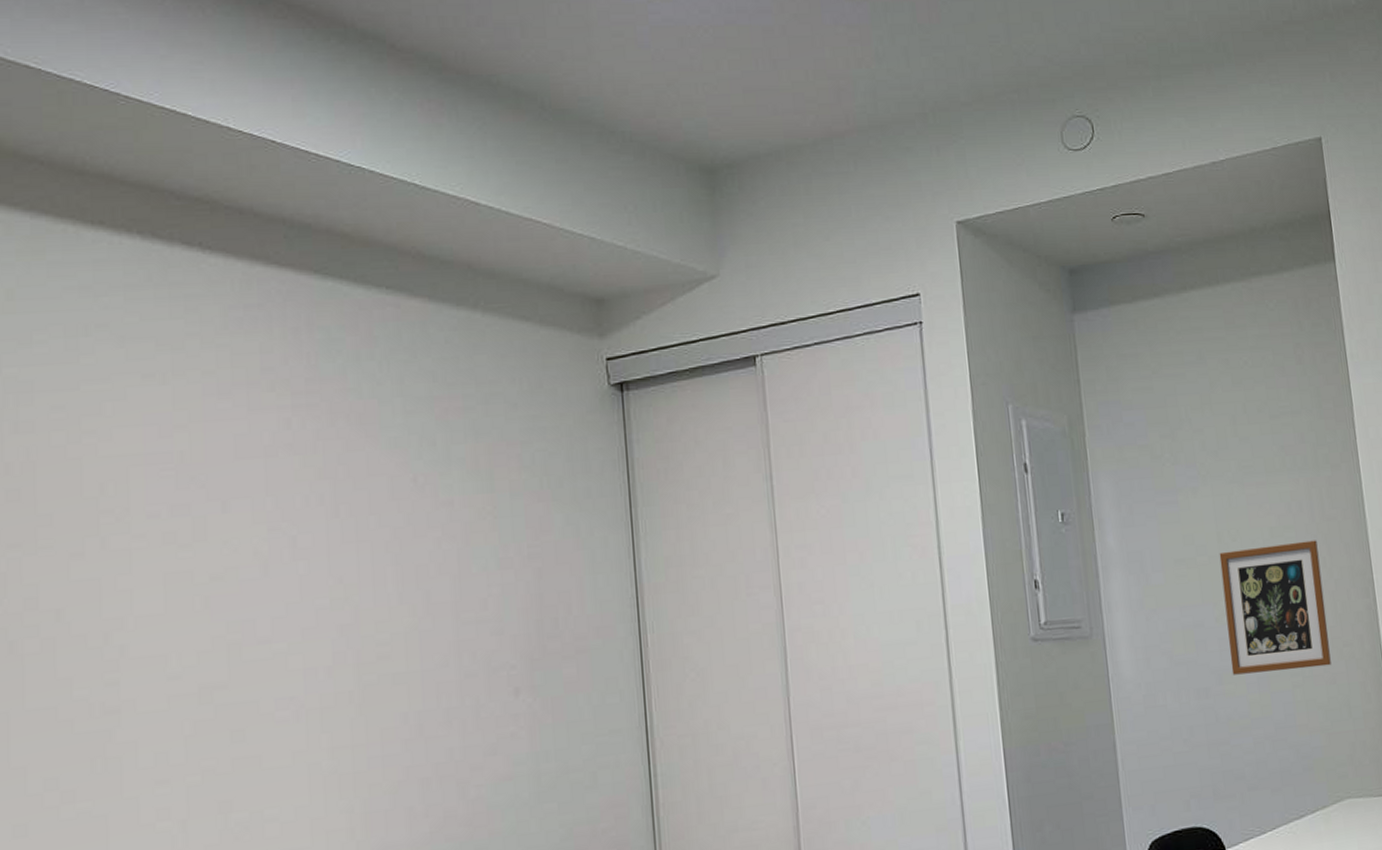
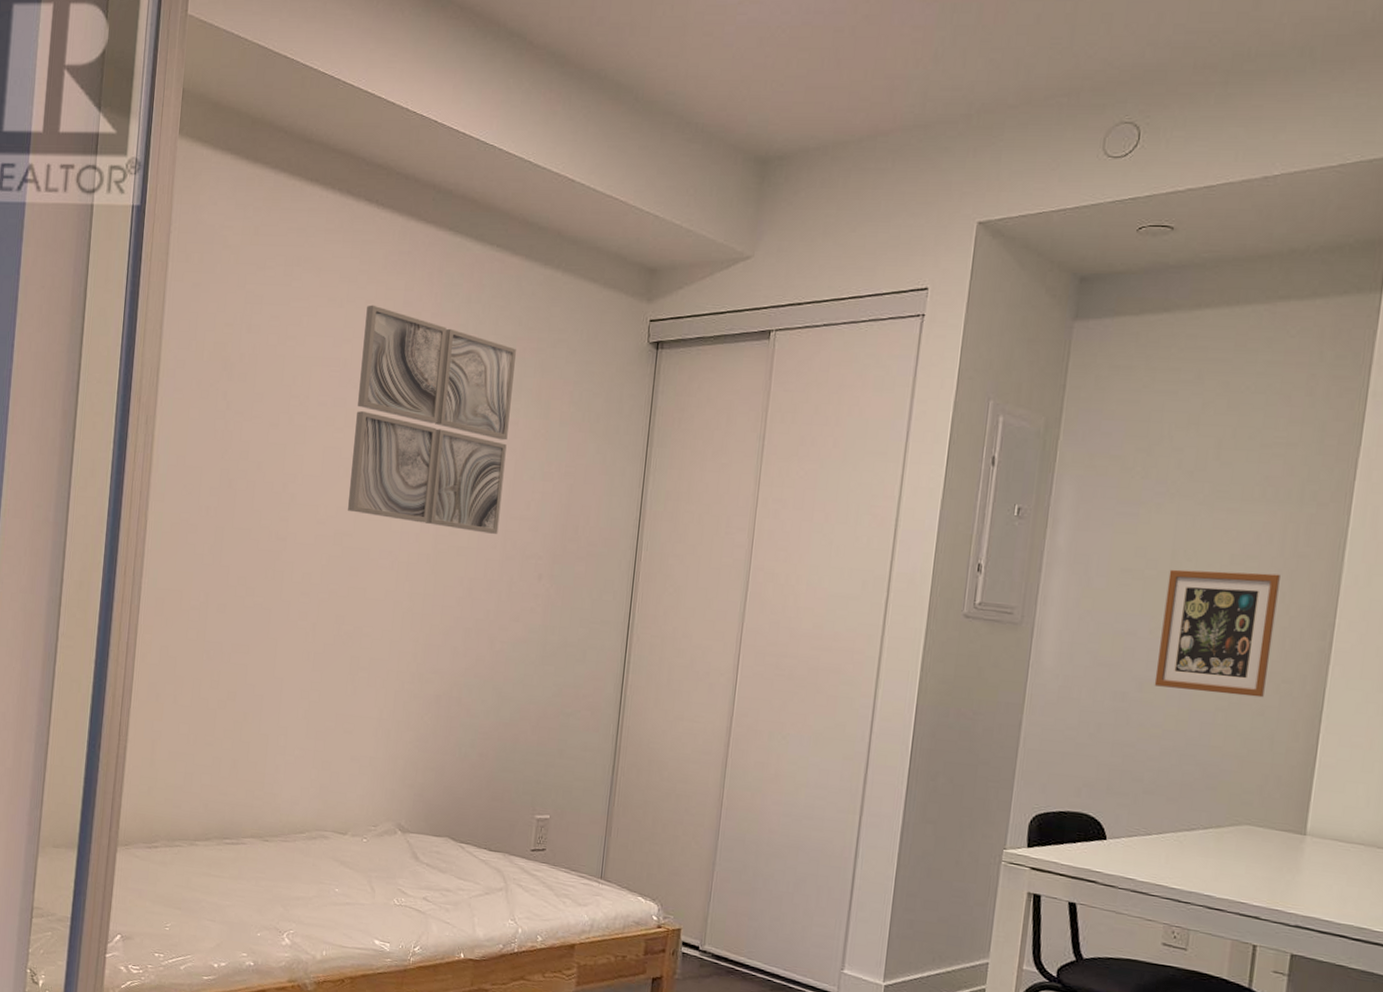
wall art: none [205,376,448,656] -> present [348,305,516,535]

